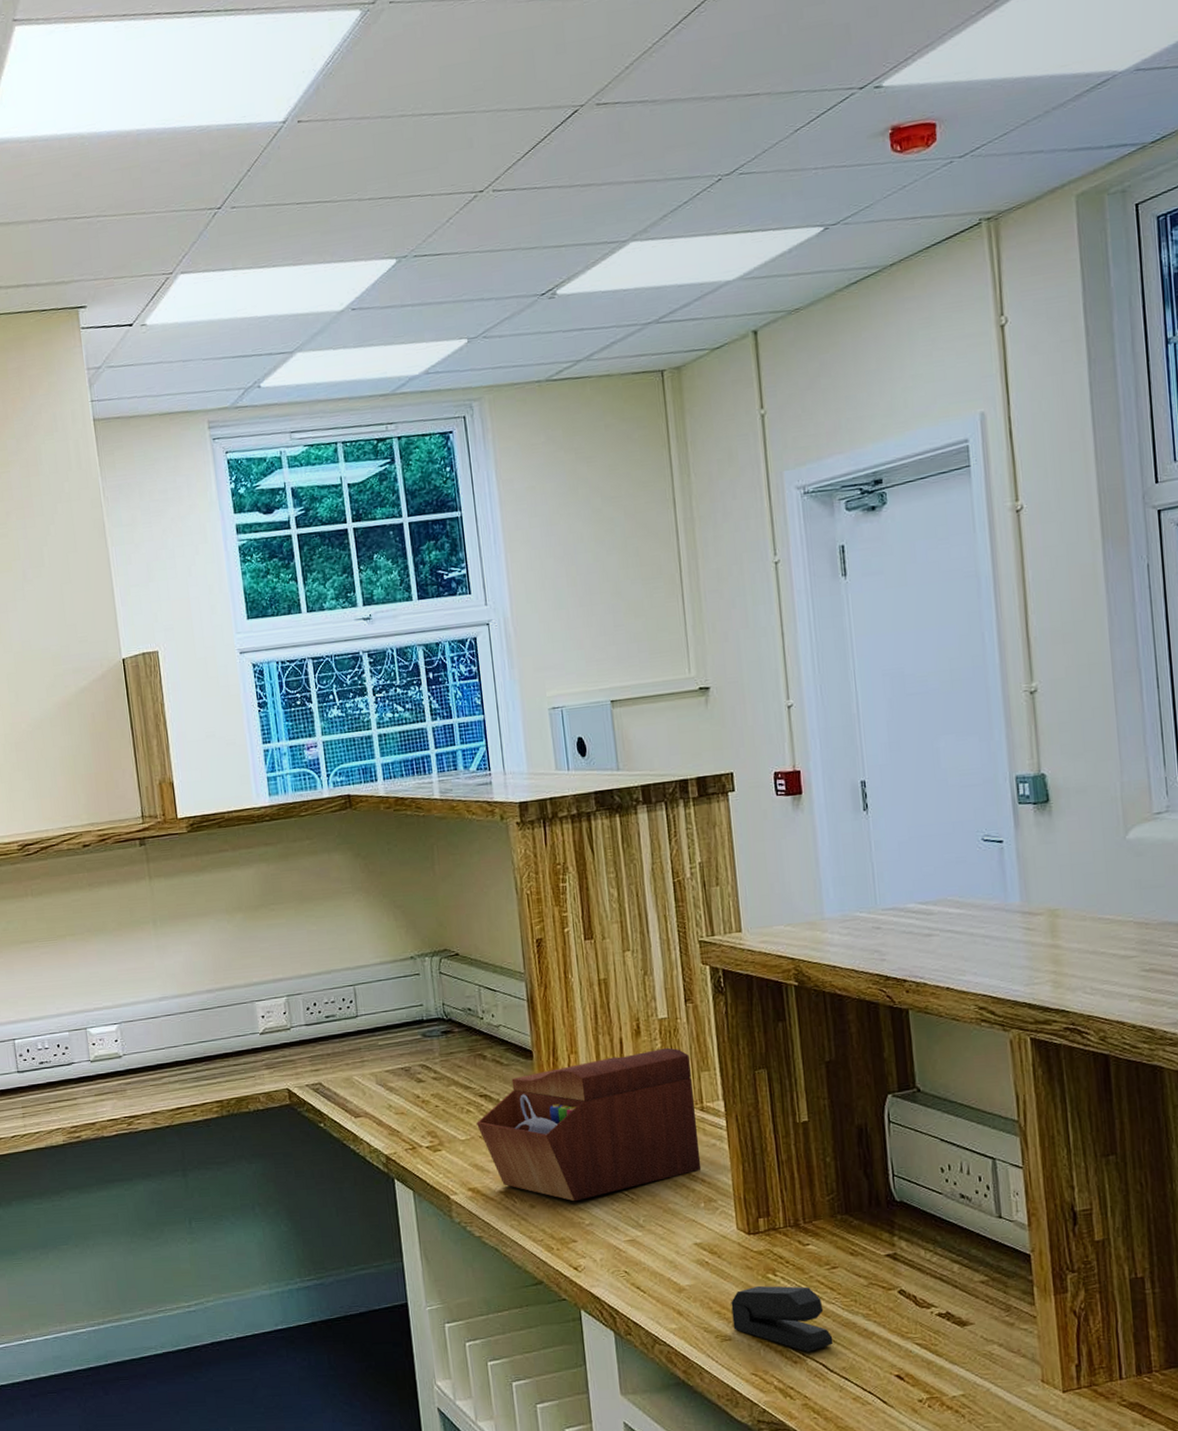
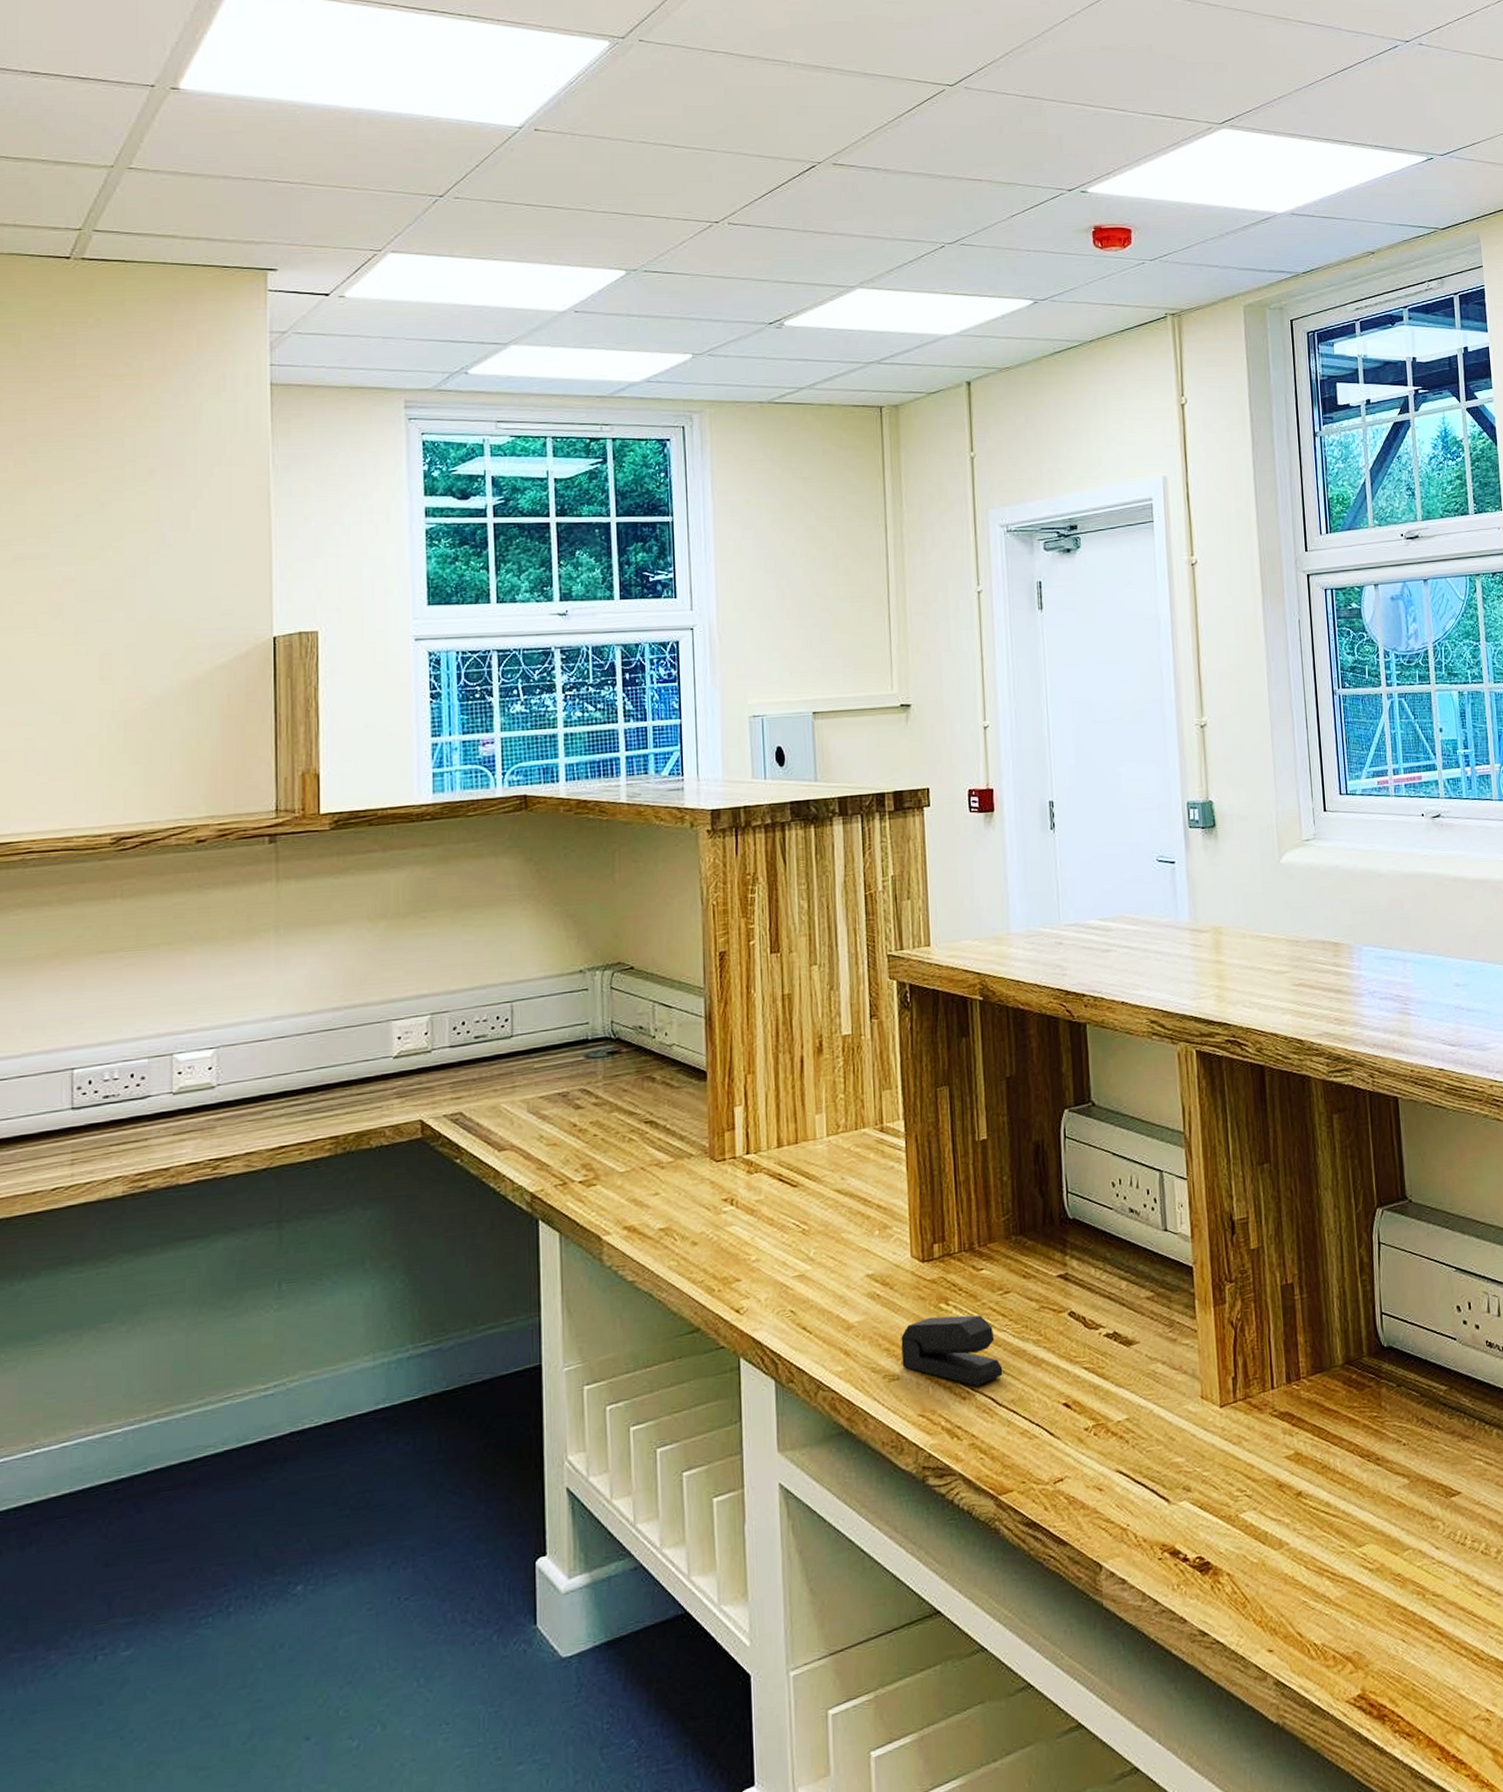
sewing box: present [476,1047,702,1202] -> none [639,1065,878,1236]

